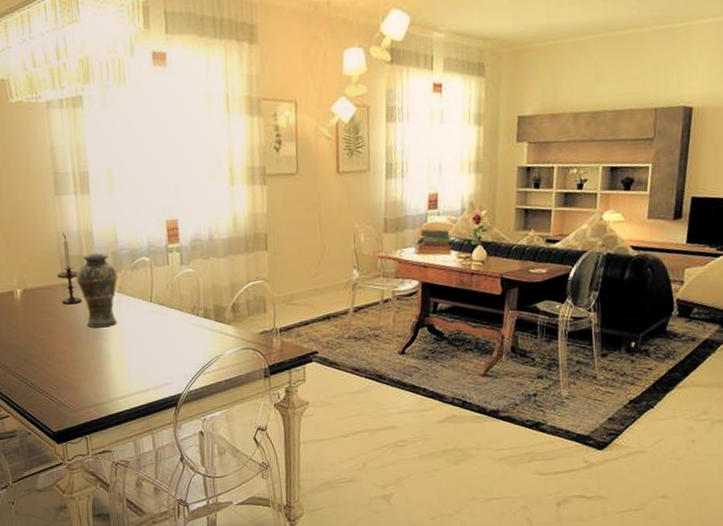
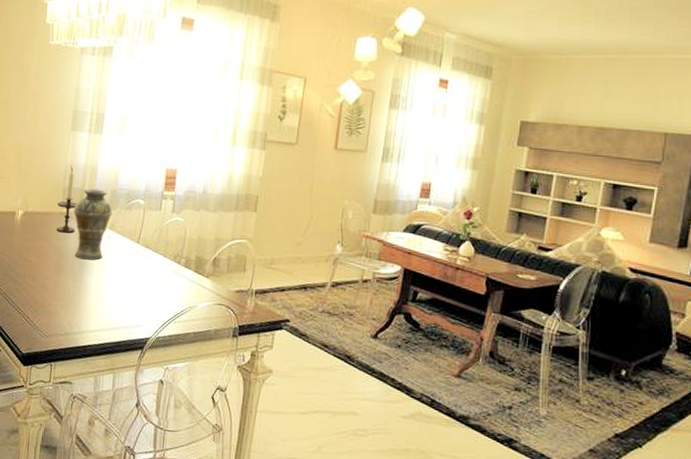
books: present [414,229,453,256] -> none [401,216,440,246]

